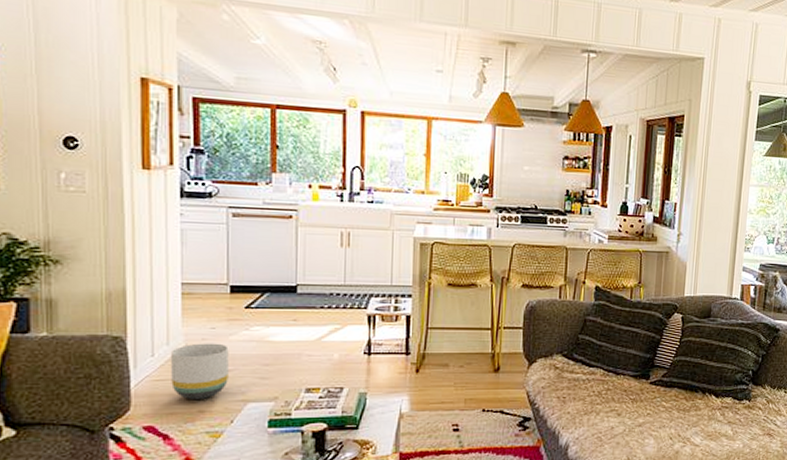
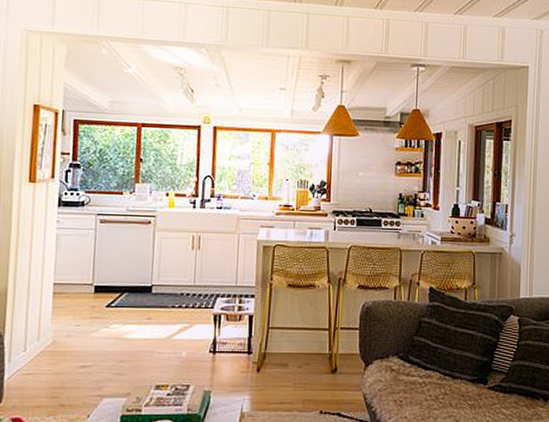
planter: present [171,343,229,401] -> none [38,339,90,394]

